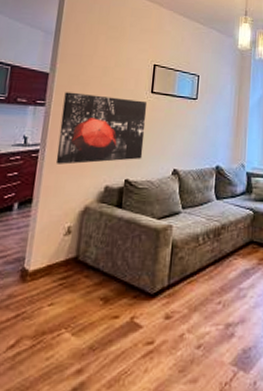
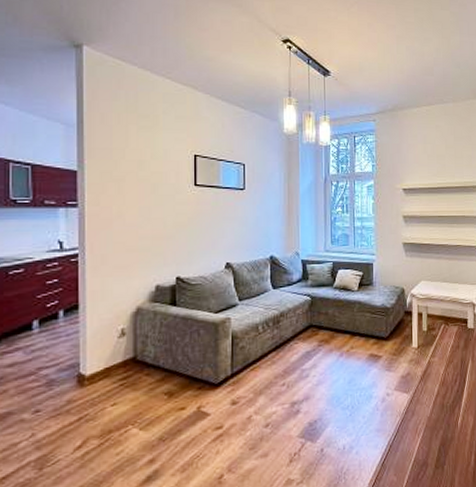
wall art: present [55,92,148,165] -> none [98,190,192,267]

